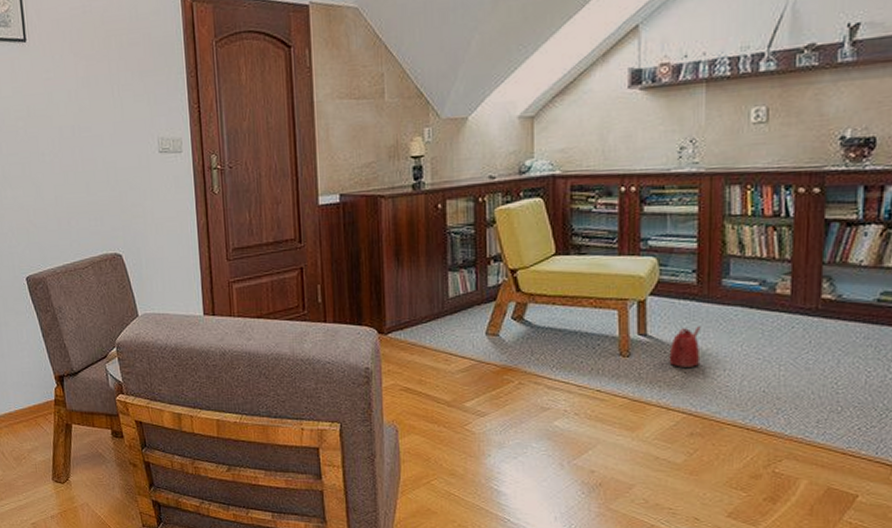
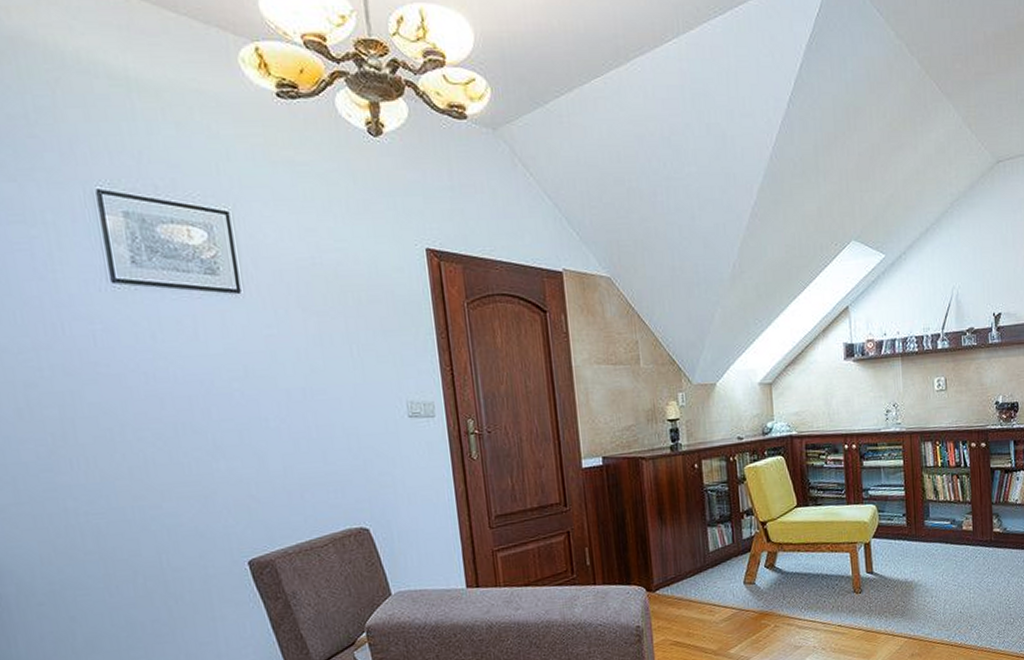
watering can: present [669,326,701,369] -> none [891,561,914,599]

